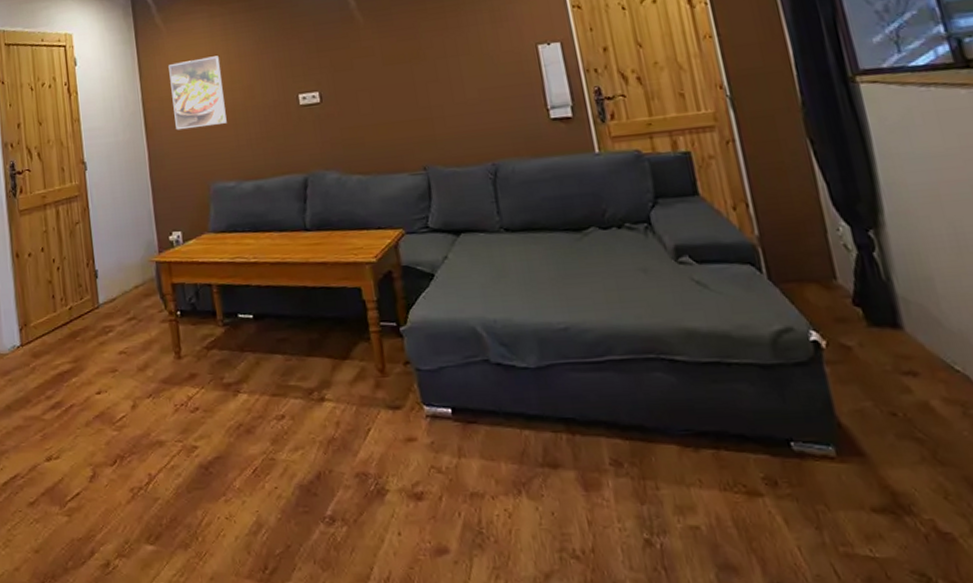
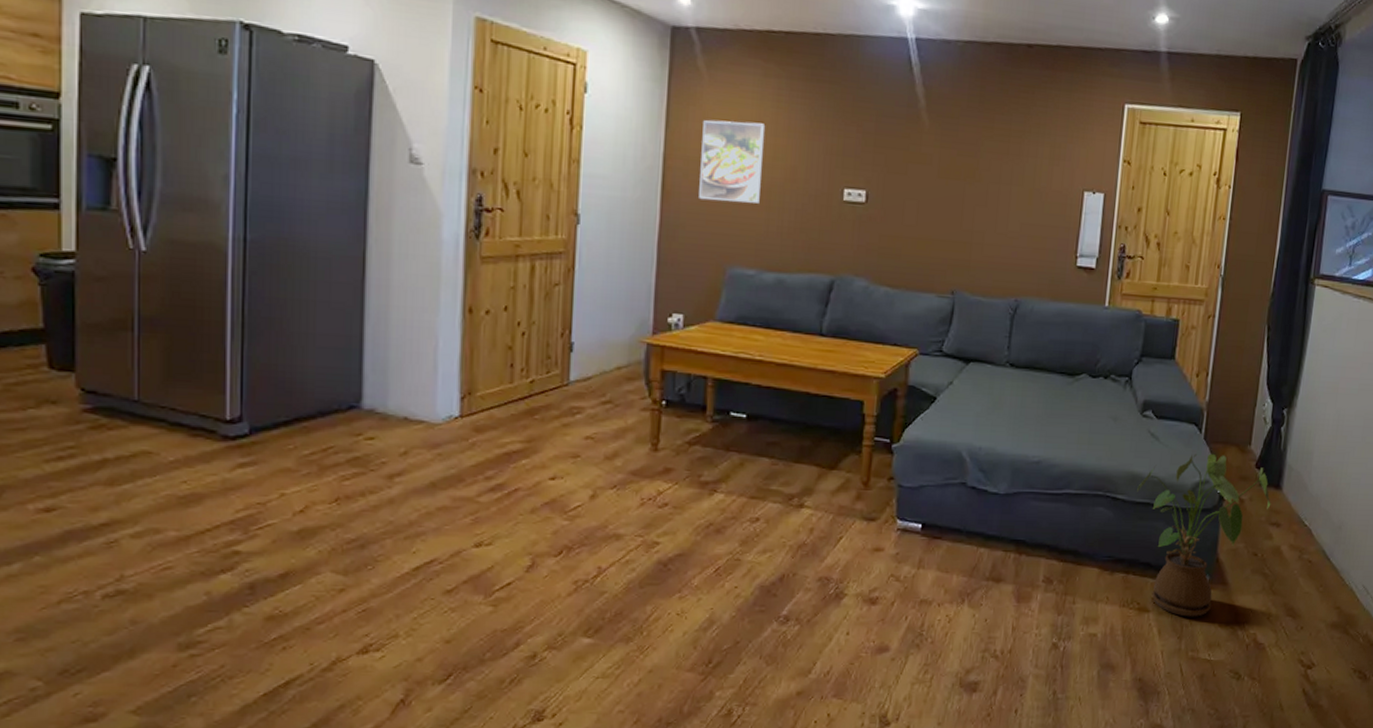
house plant: none [697,295,894,501] -> present [1137,453,1271,617]

